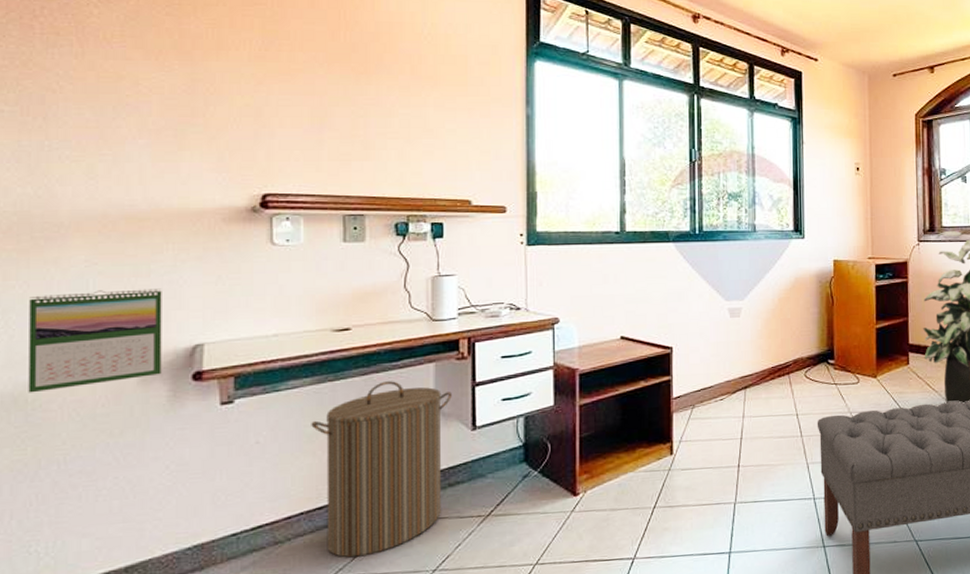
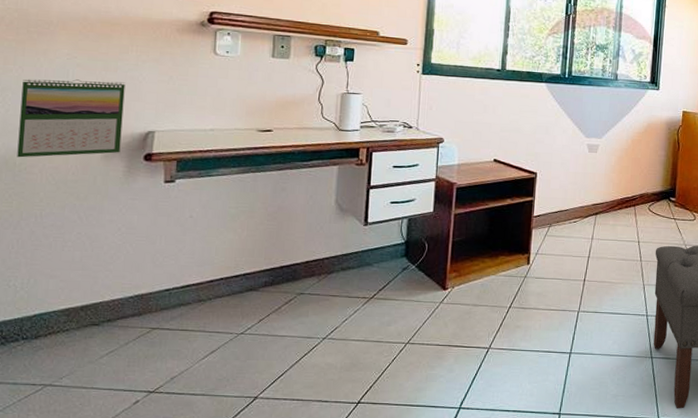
laundry hamper: present [311,381,452,558] -> none [235,177,350,320]

